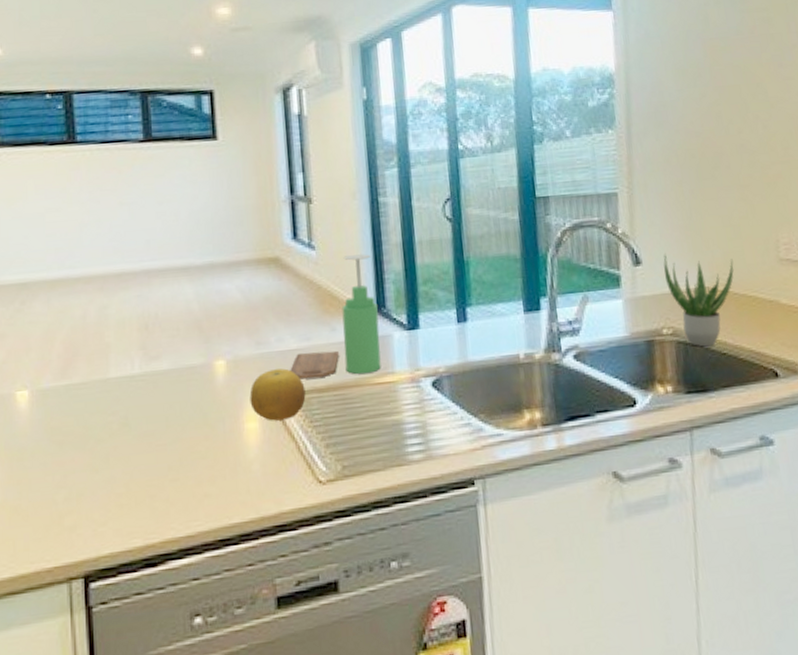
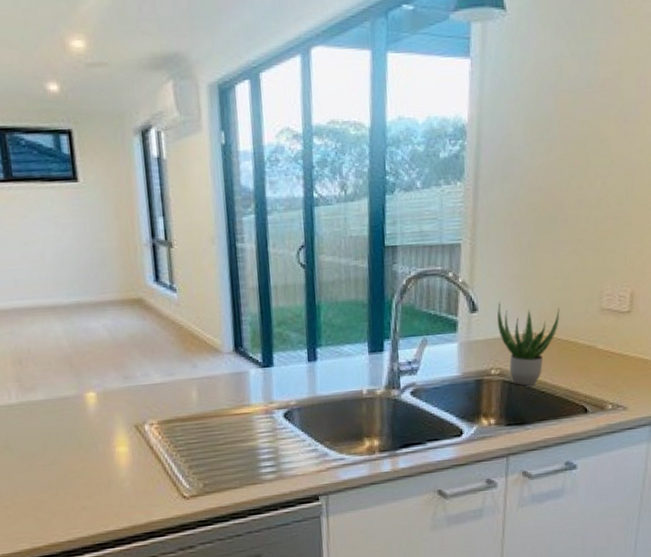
fruit: present [249,368,306,421] -> none [119,400,171,446]
cutting board: present [290,350,340,379] -> none [155,385,201,410]
soap dispenser: present [342,254,381,375] -> none [202,297,238,406]

